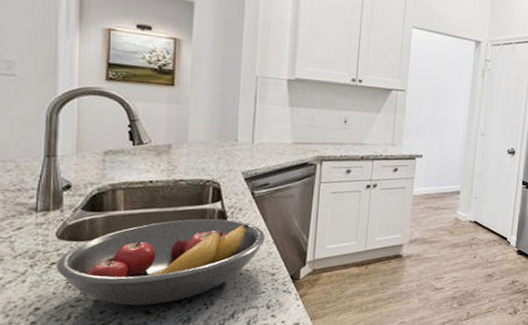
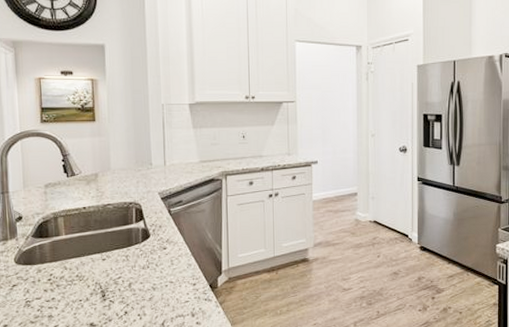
fruit bowl: present [55,218,265,305] -> none [16,236,184,319]

